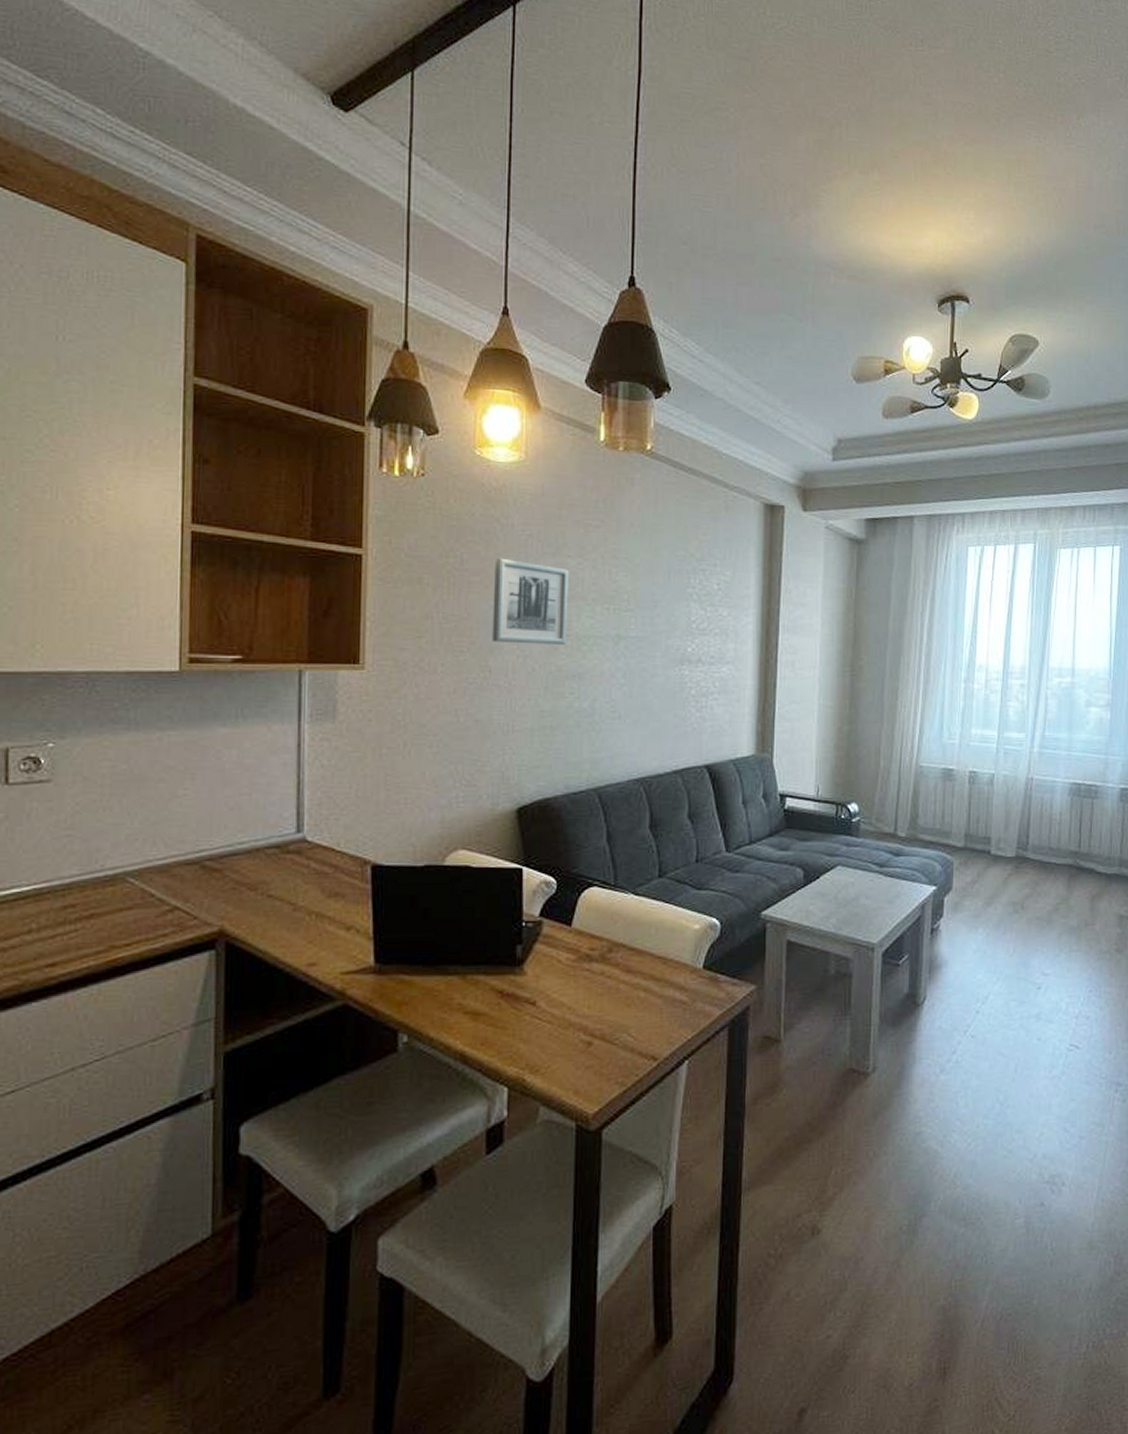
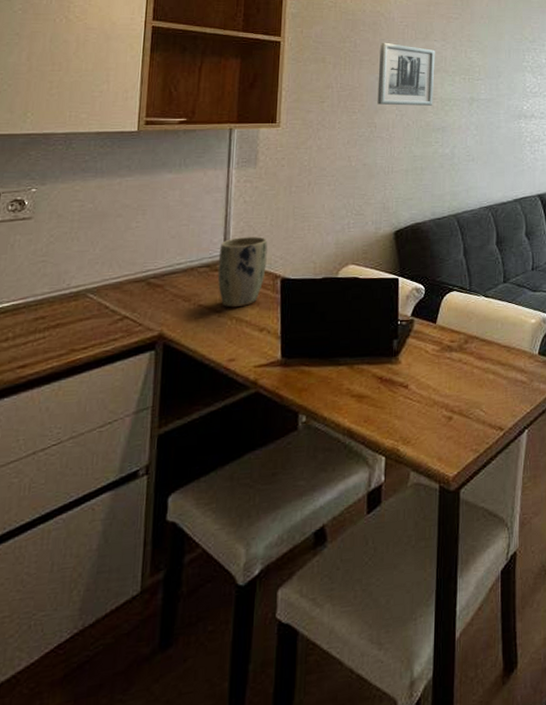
plant pot: none [290,811,353,900] -> present [217,237,268,308]

